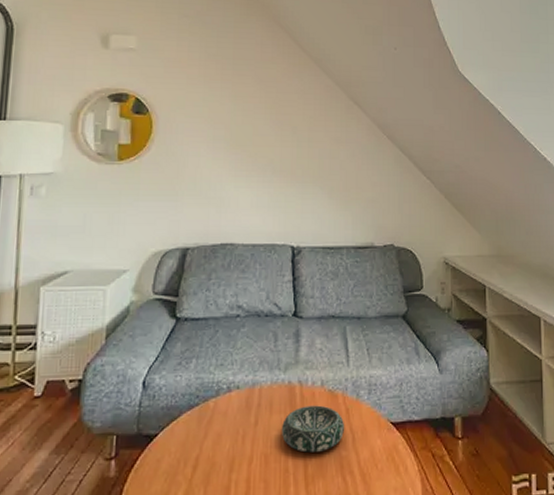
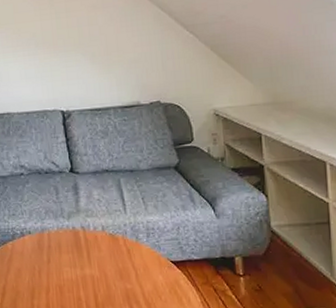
decorative bowl: present [281,405,345,453] -> none [70,246,128,285]

